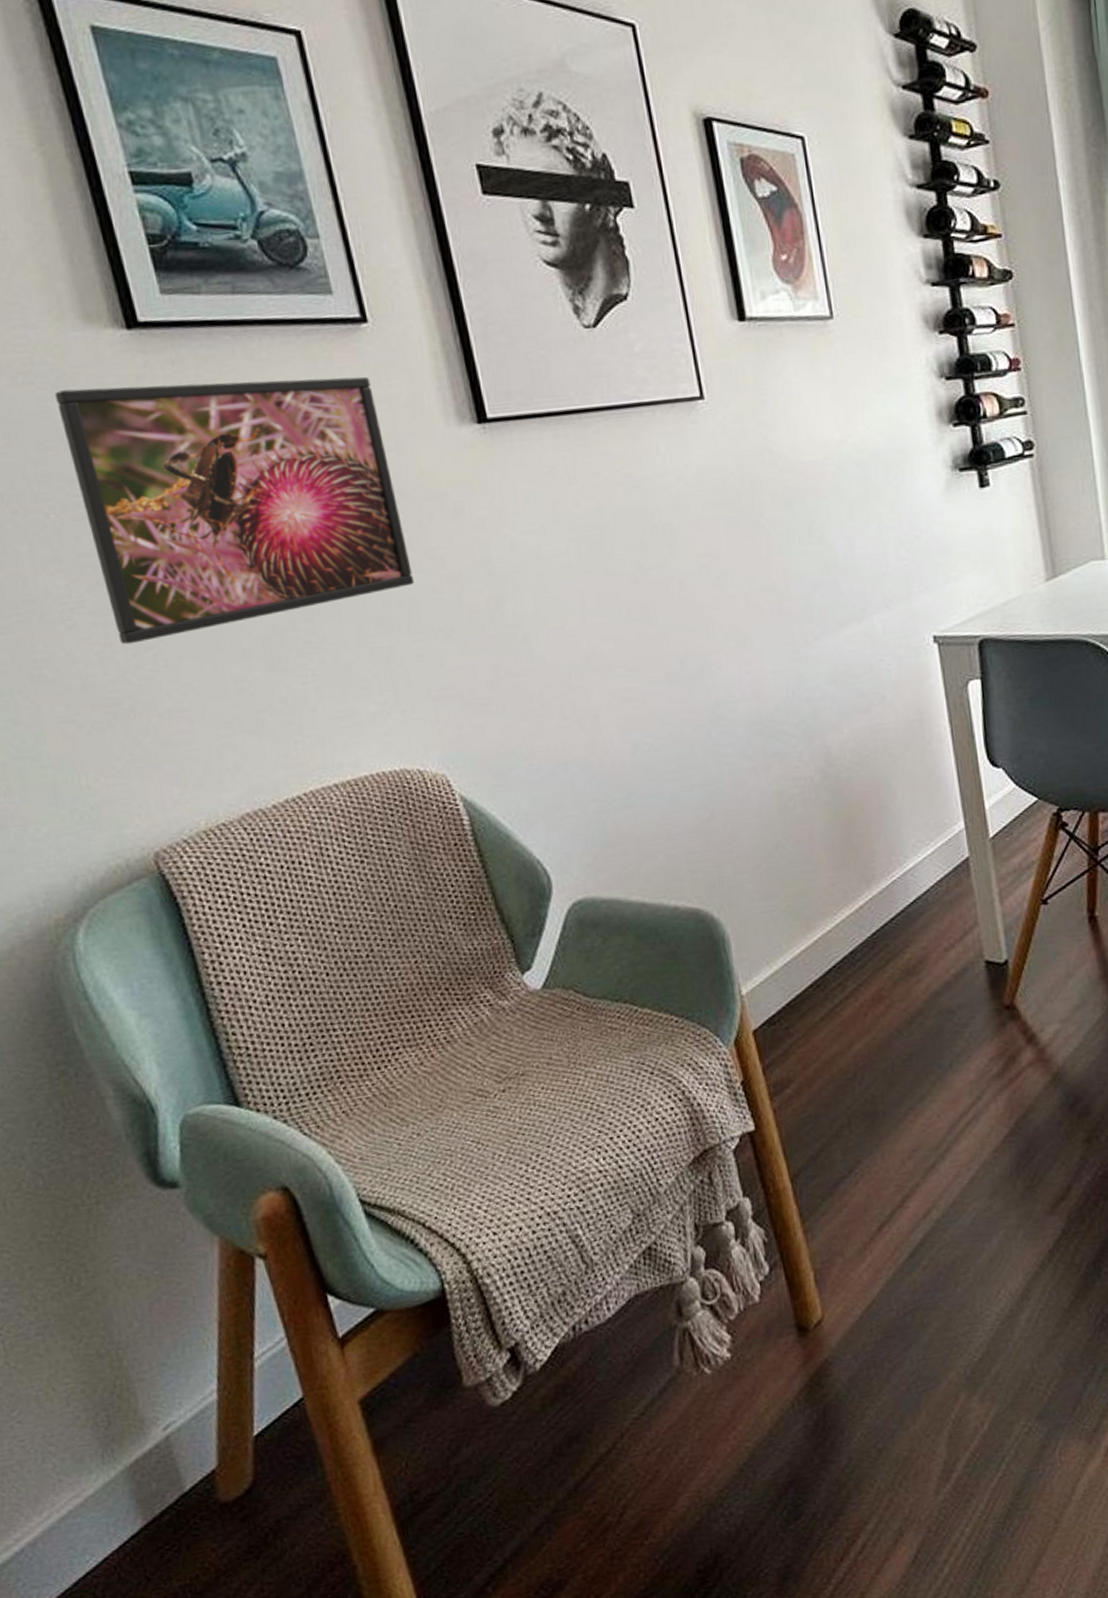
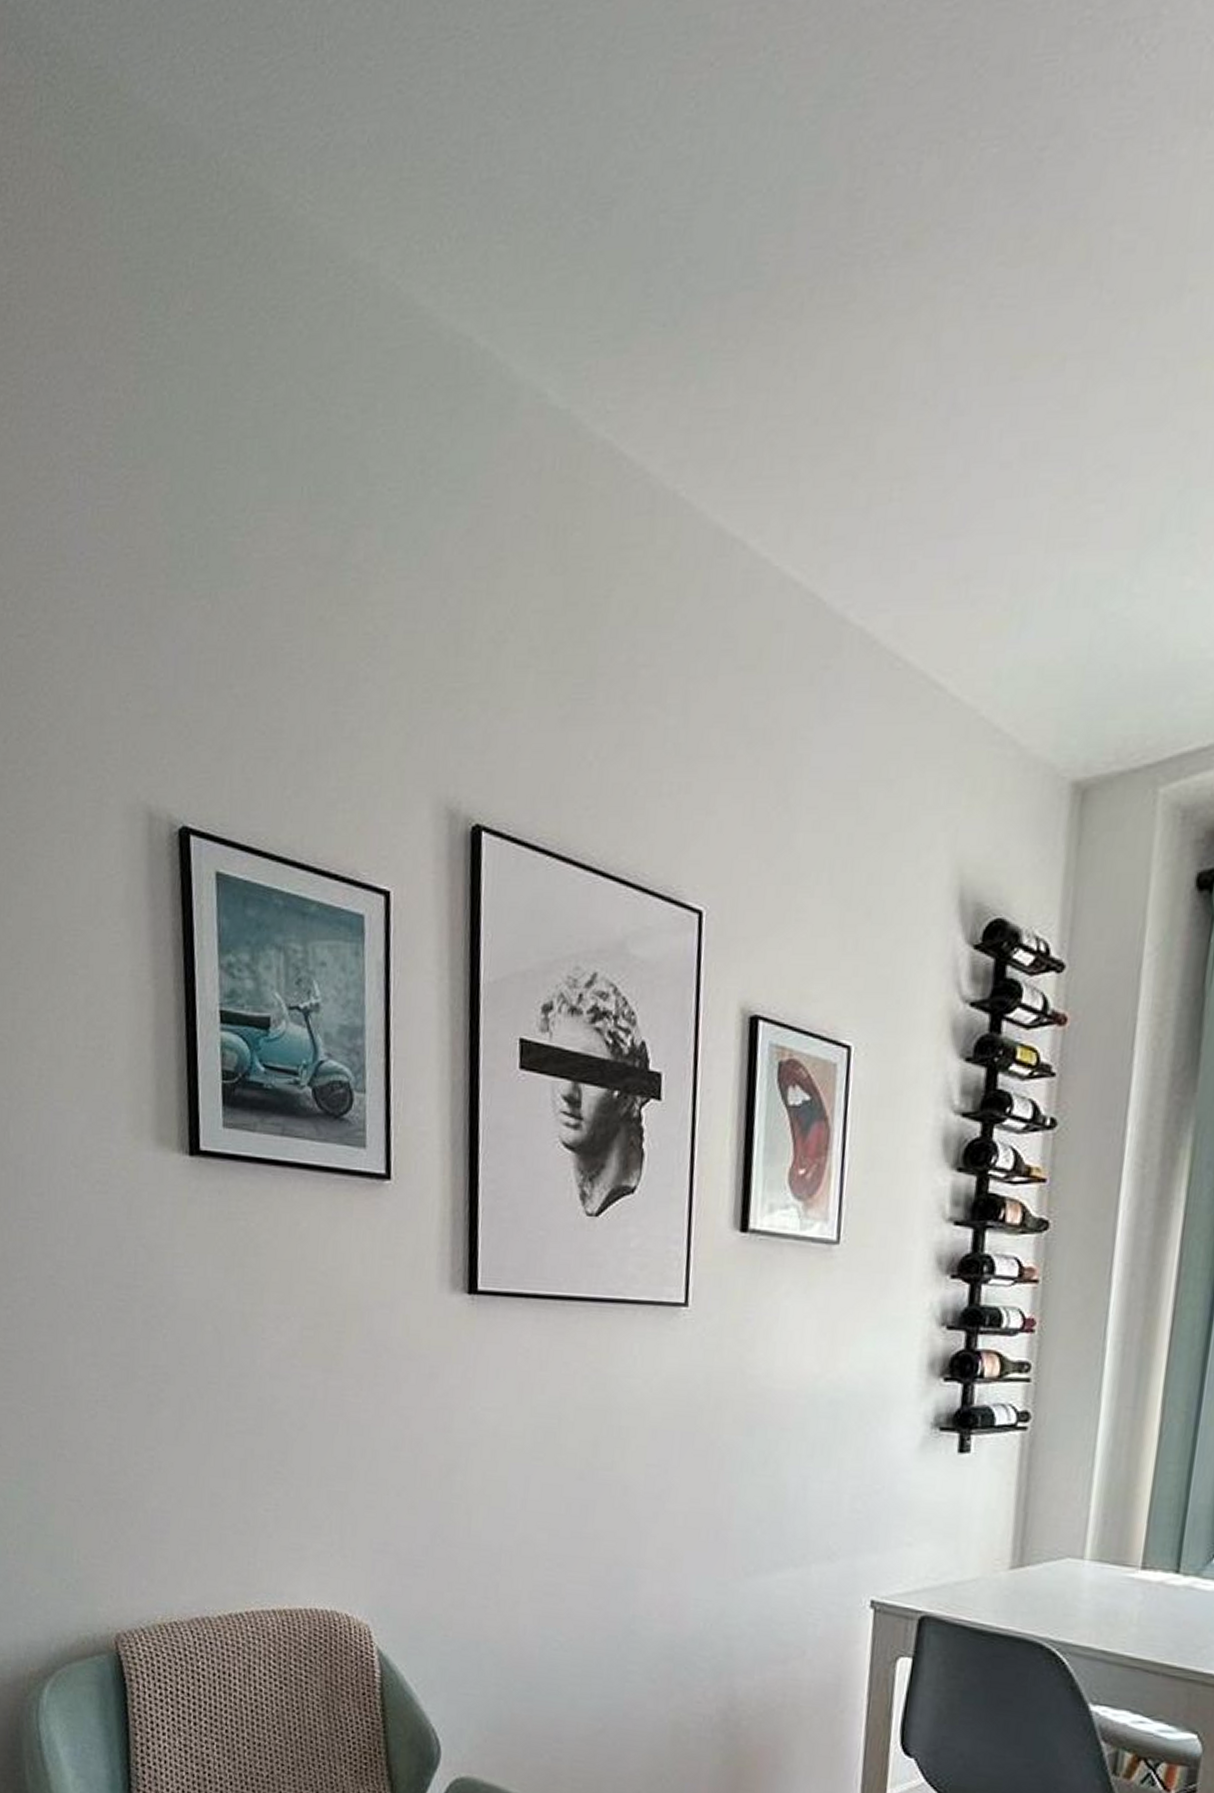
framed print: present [54,376,414,645] -> none [121,1203,382,1443]

